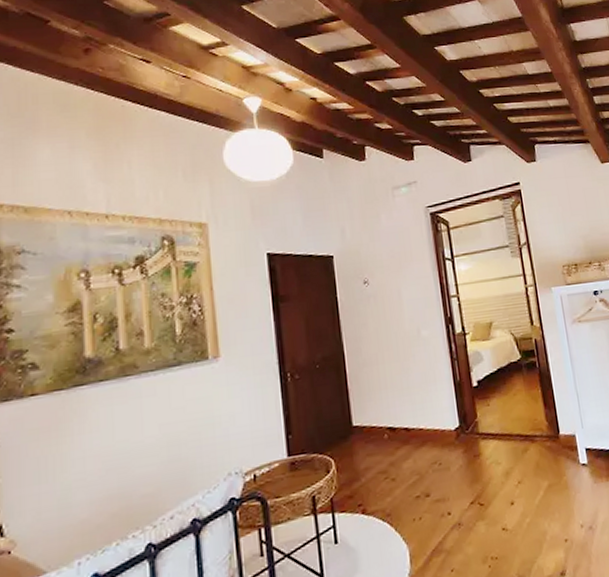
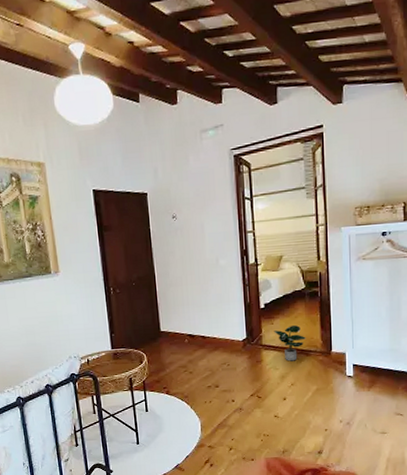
potted plant: none [491,405,529,452] -> present [274,325,306,361]

